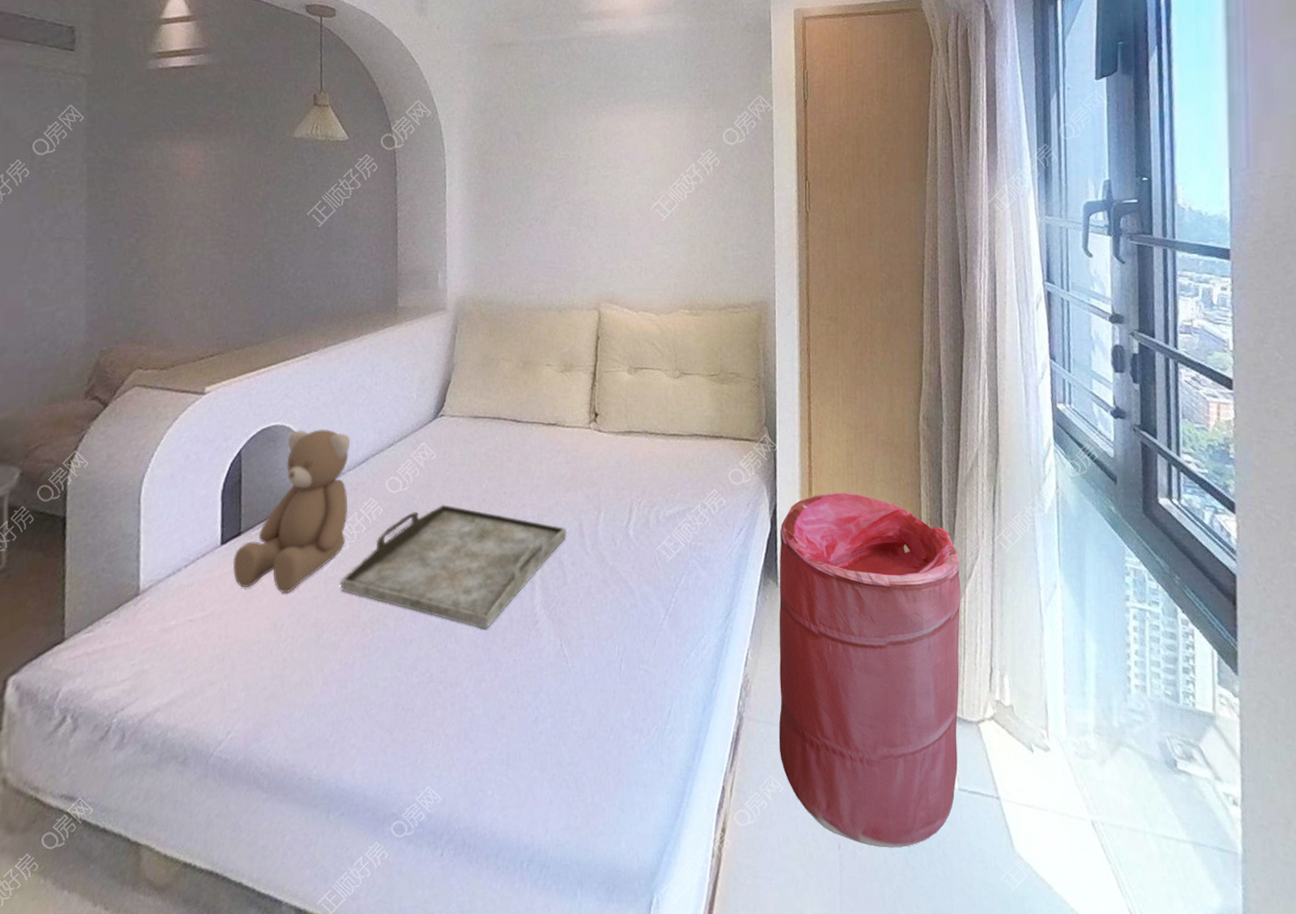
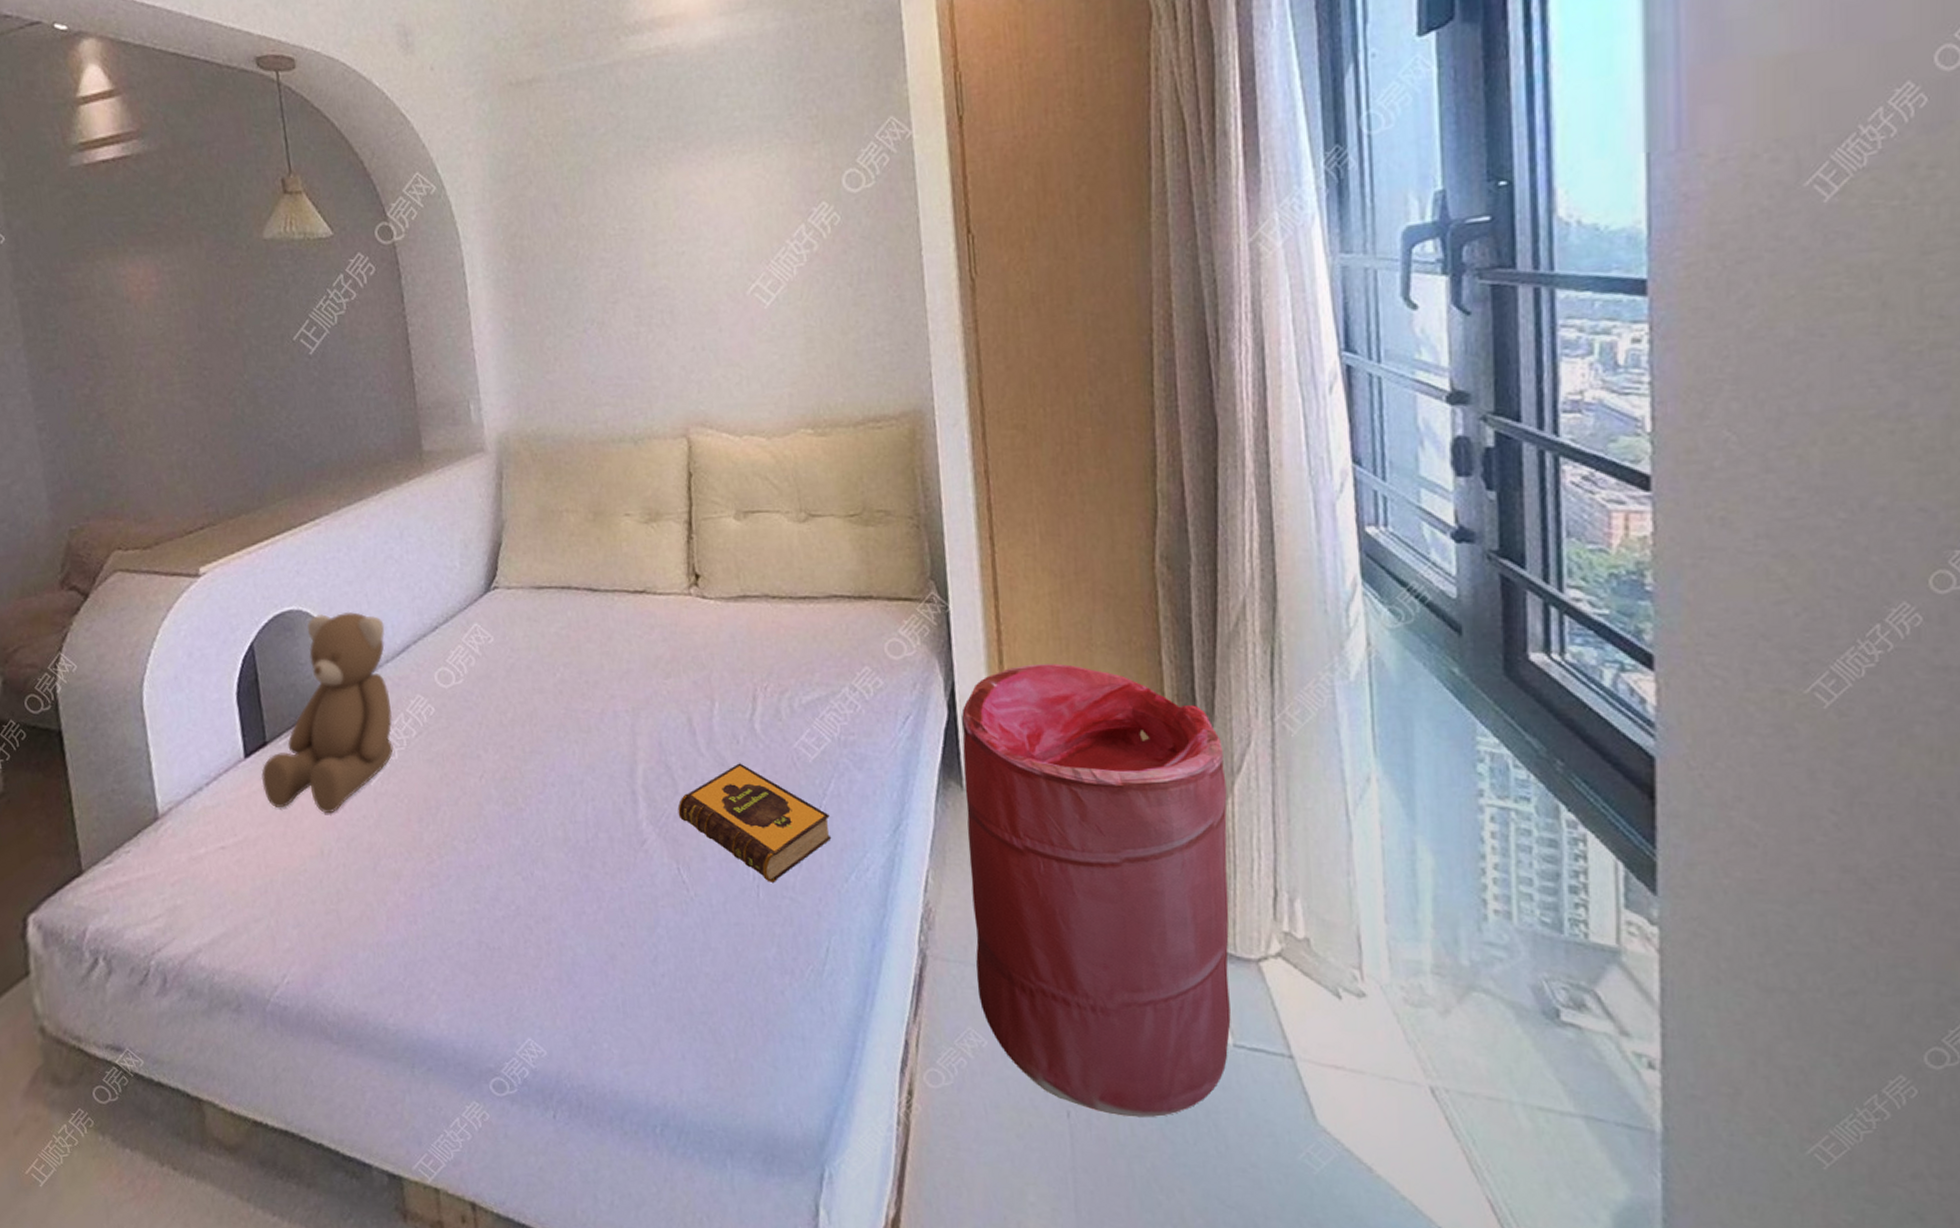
serving tray: present [341,505,568,629] -> none [393,700,674,851]
hardback book: none [565,561,679,657] -> present [677,763,832,882]

